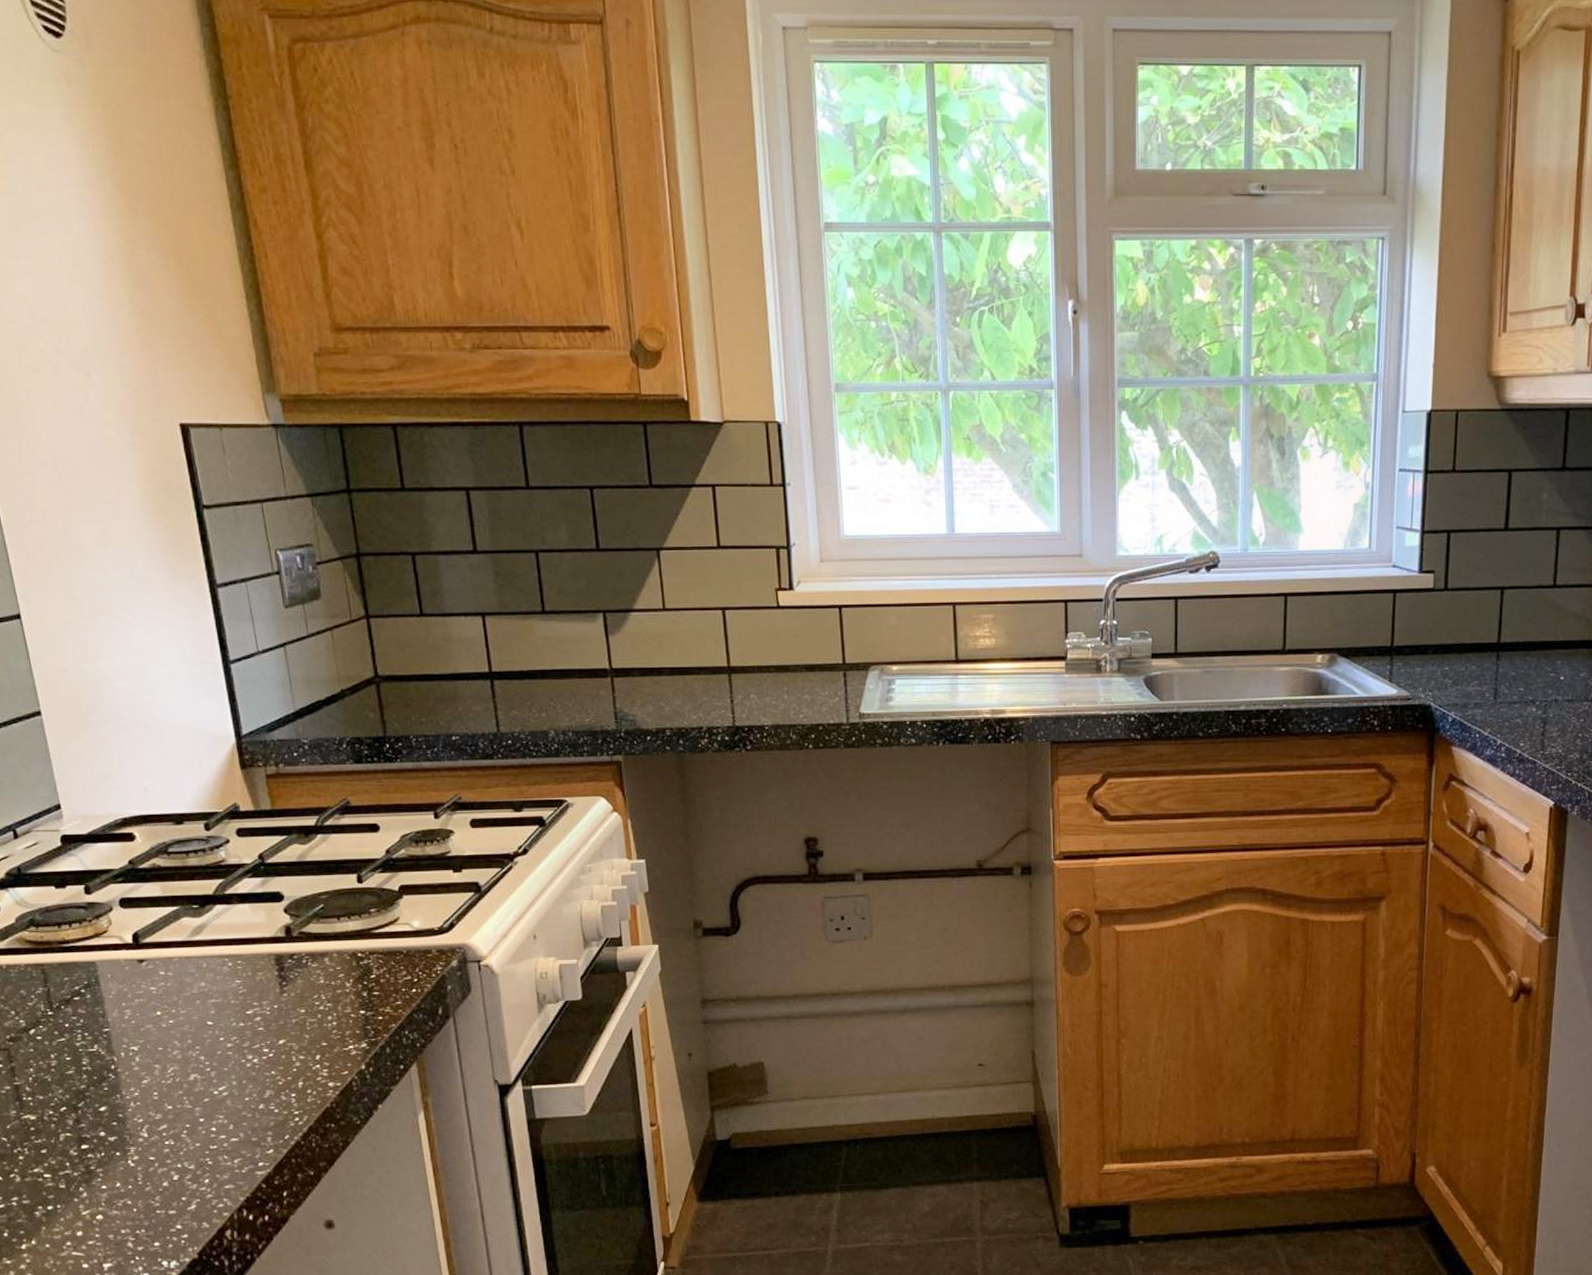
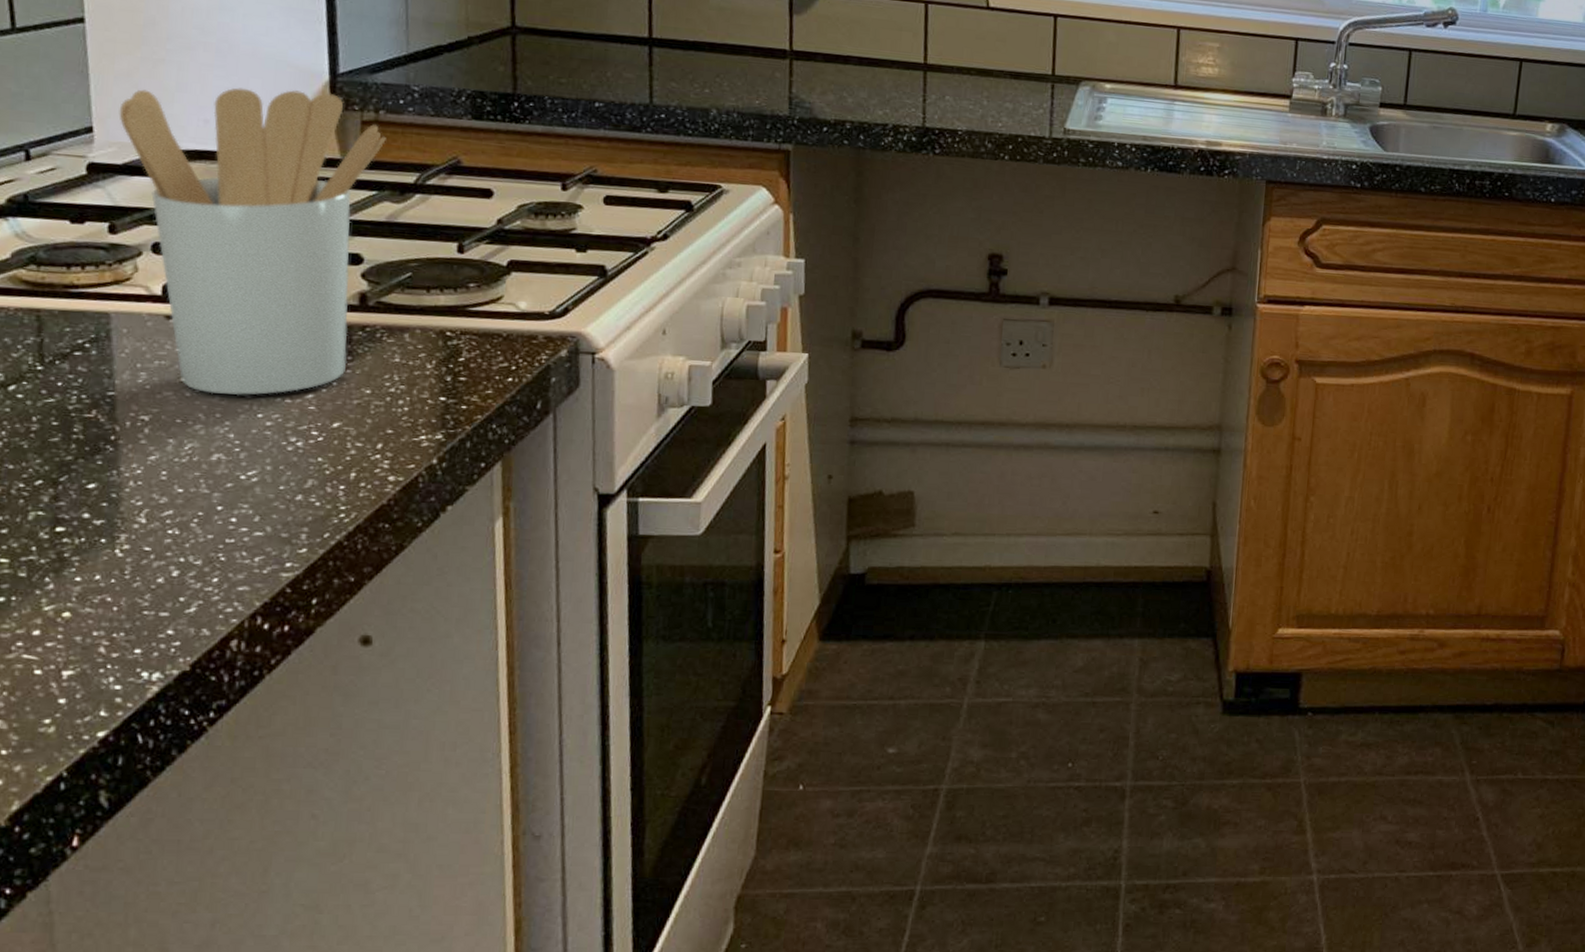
utensil holder: none [78,753,288,1024] -> present [119,88,386,396]

